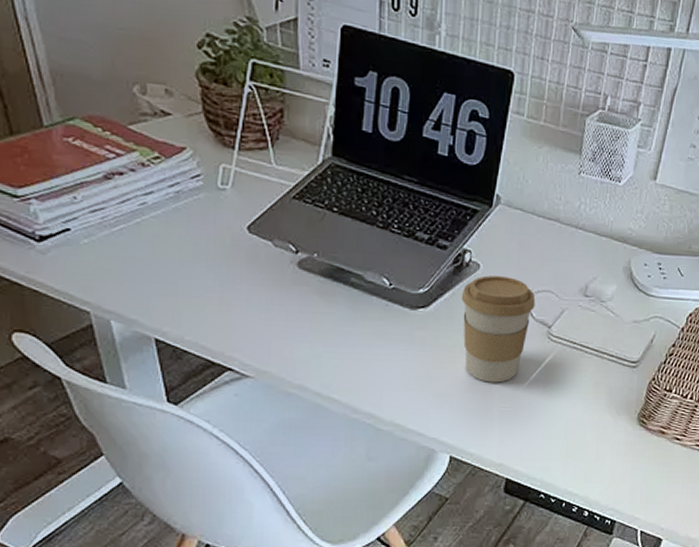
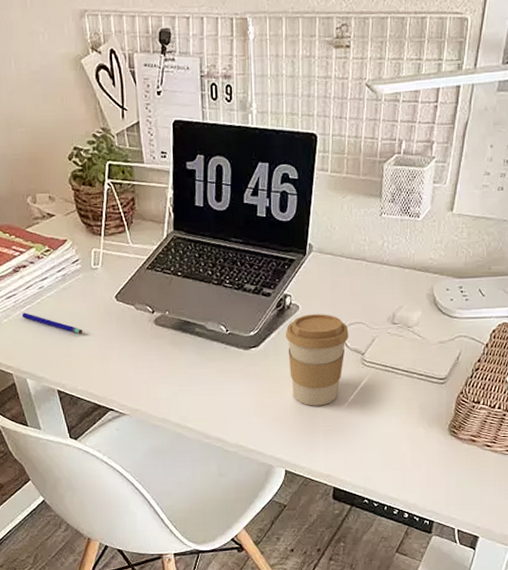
pen: none [110,233,198,269] -> present [21,313,82,334]

